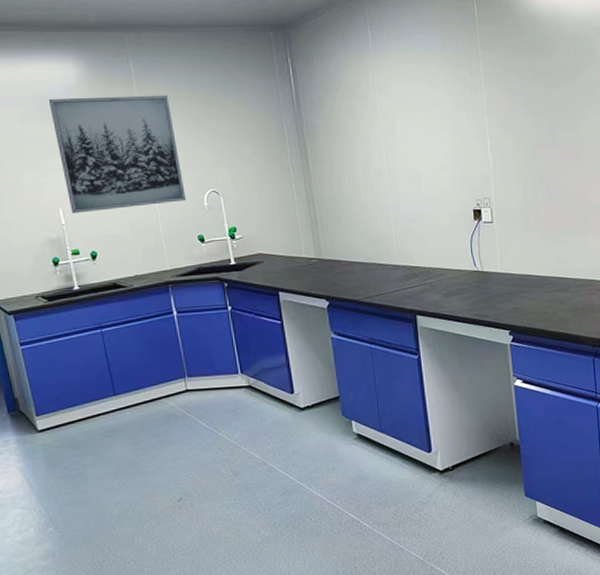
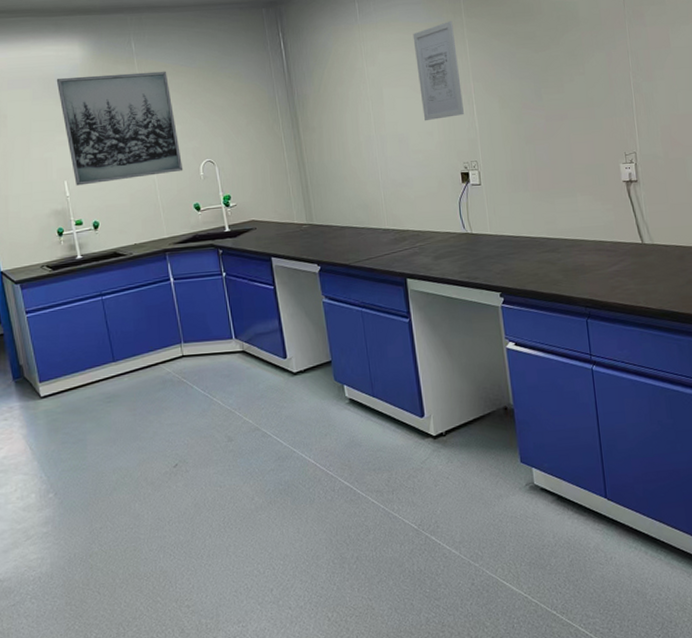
wall art: none [427,52,478,156] -> present [412,20,464,121]

